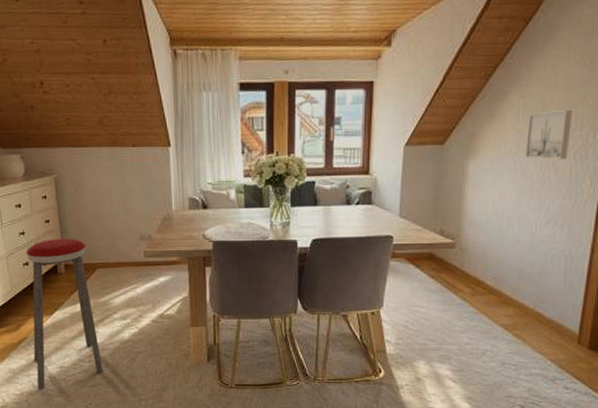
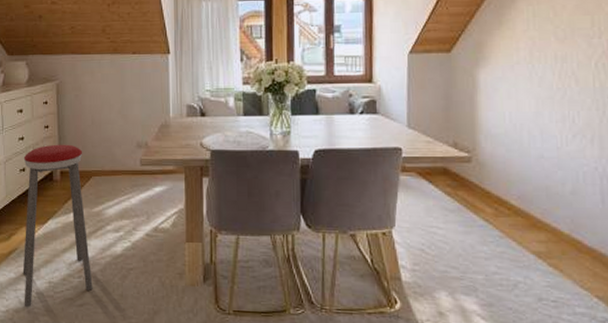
wall art: present [524,110,573,160] -> none [539,17,589,68]

